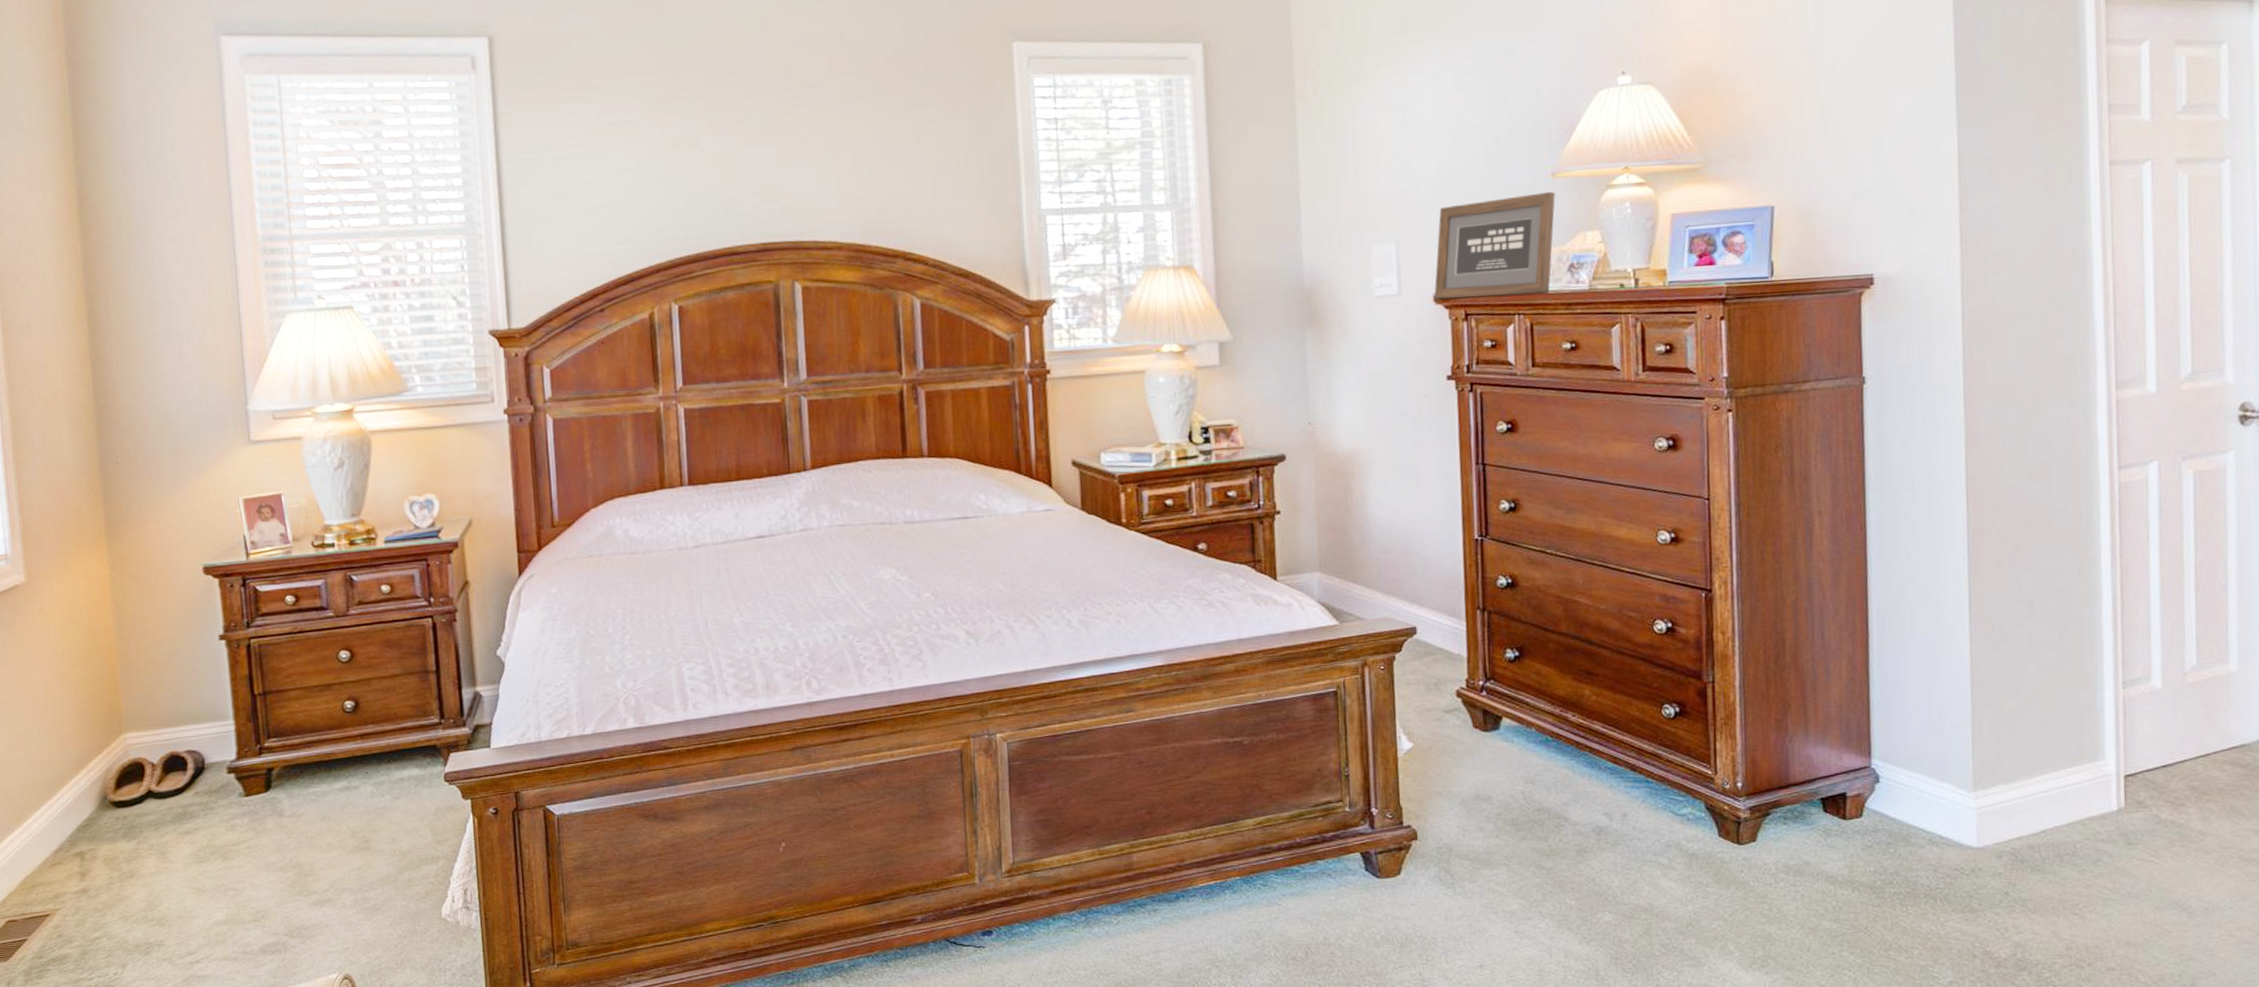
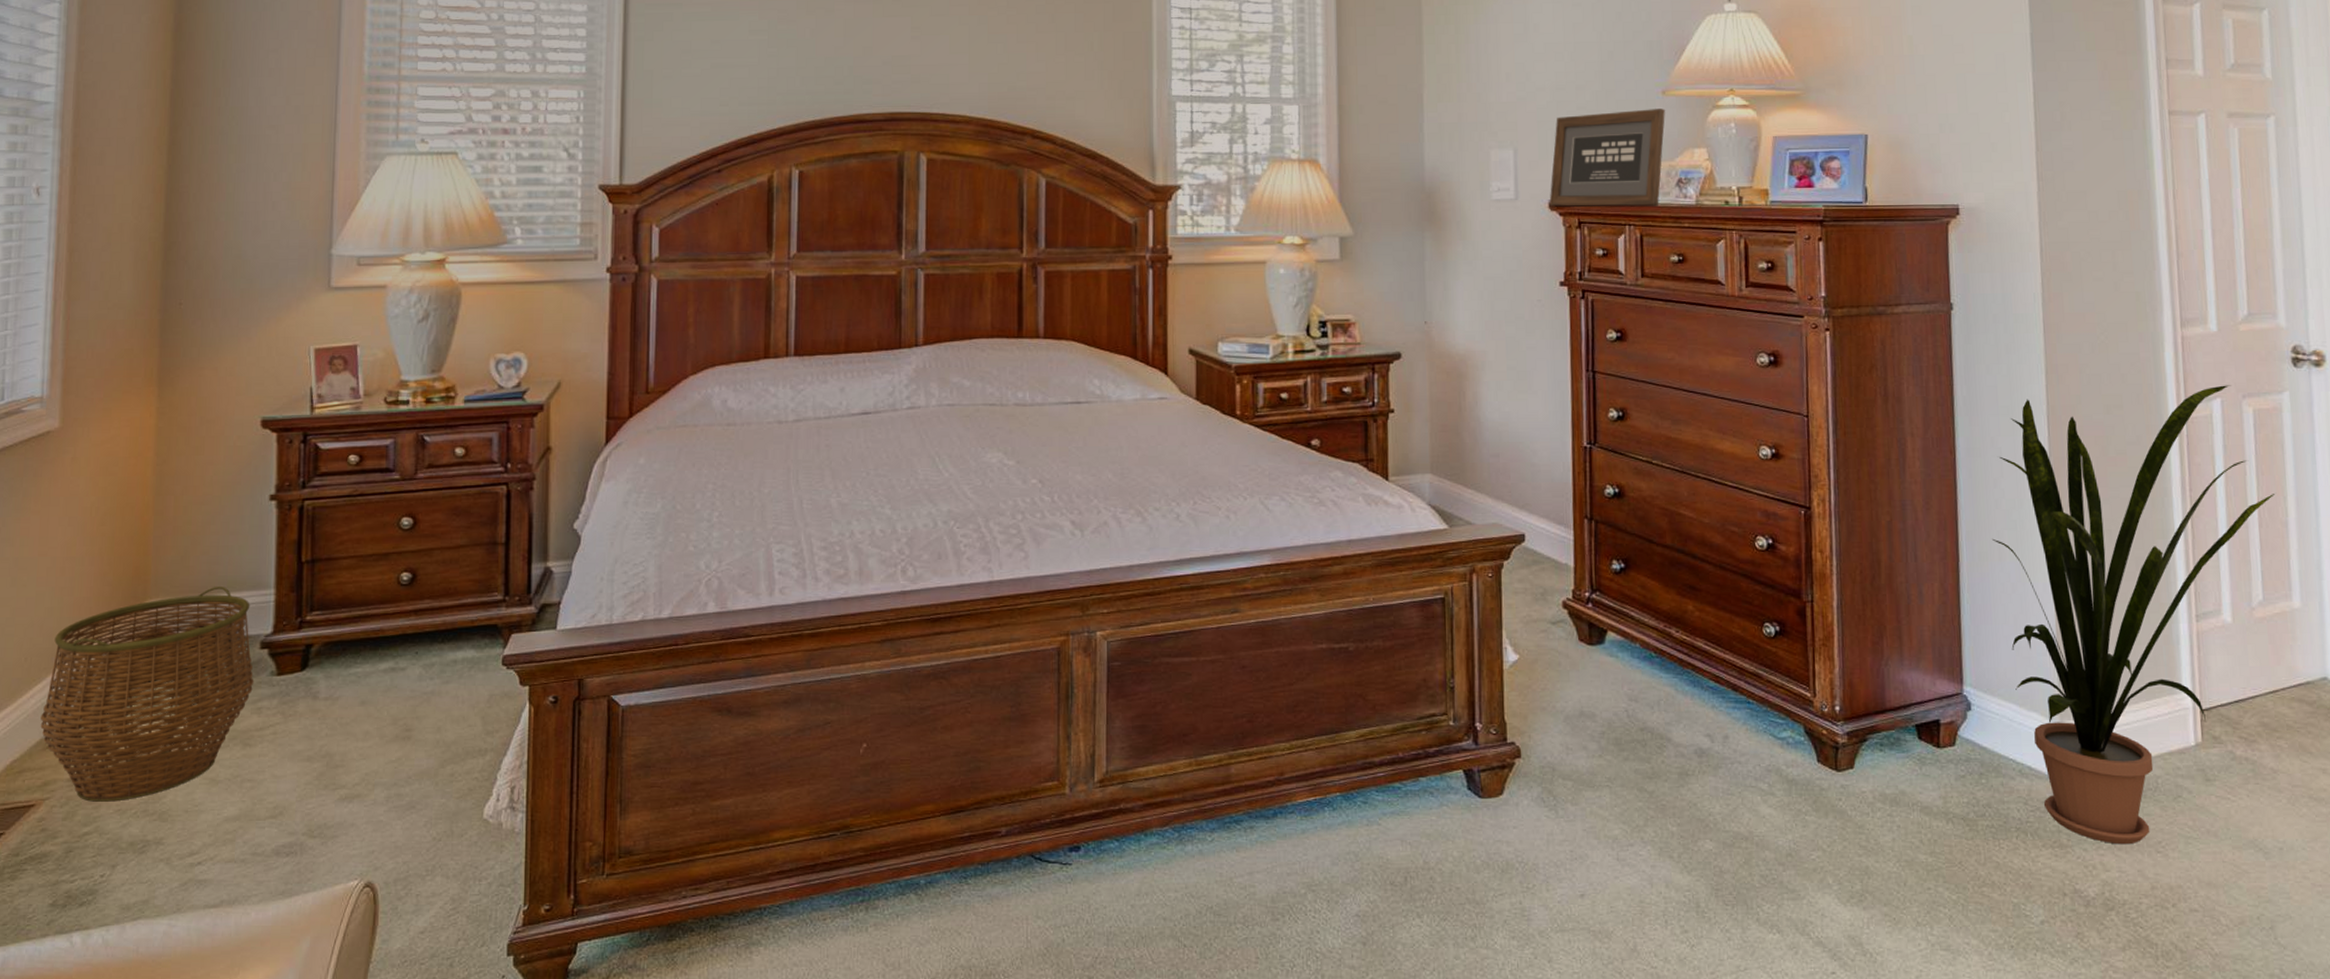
basket: none [44,718,226,911] -> present [40,586,254,802]
house plant: none [1904,447,2215,908] -> present [1992,385,2276,845]

